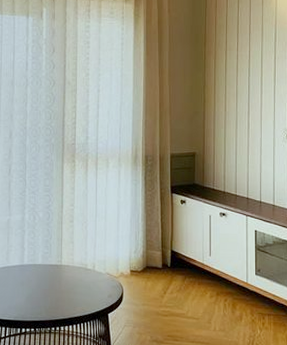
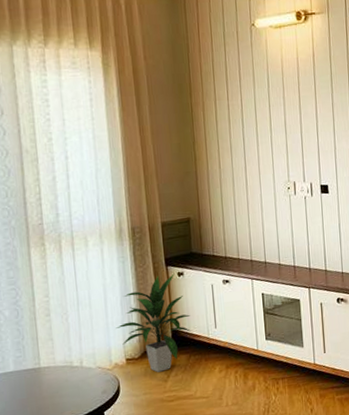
indoor plant: none [124,201,189,287] -> present [116,274,192,373]

